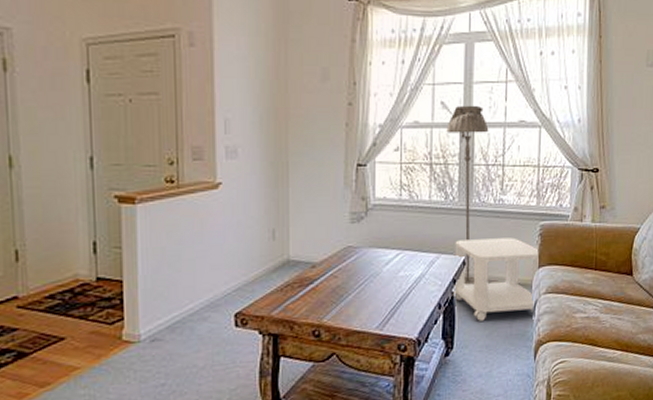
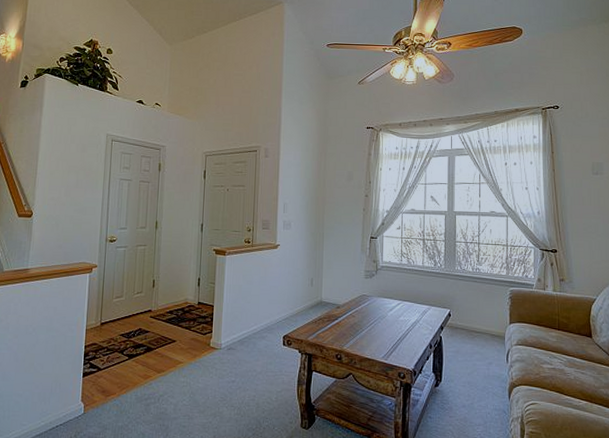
floor lamp: present [446,105,489,286] -> none [435,199,467,332]
side table: present [452,237,539,321] -> none [441,297,509,362]

